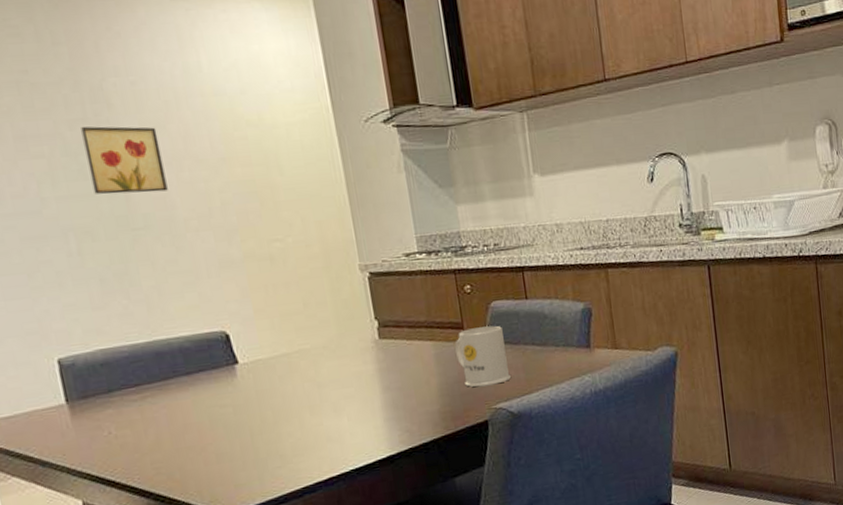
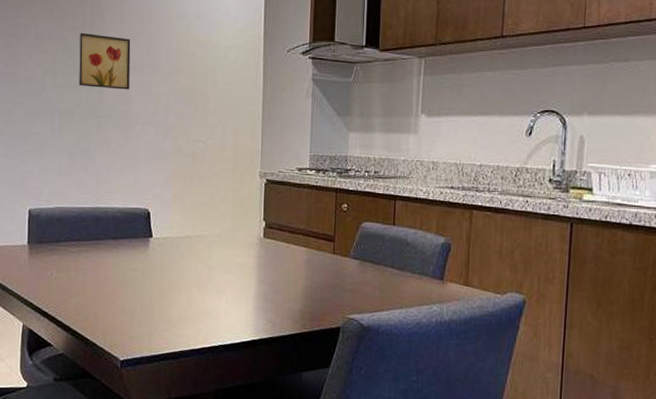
mug: present [455,325,511,387] -> none [324,243,368,297]

